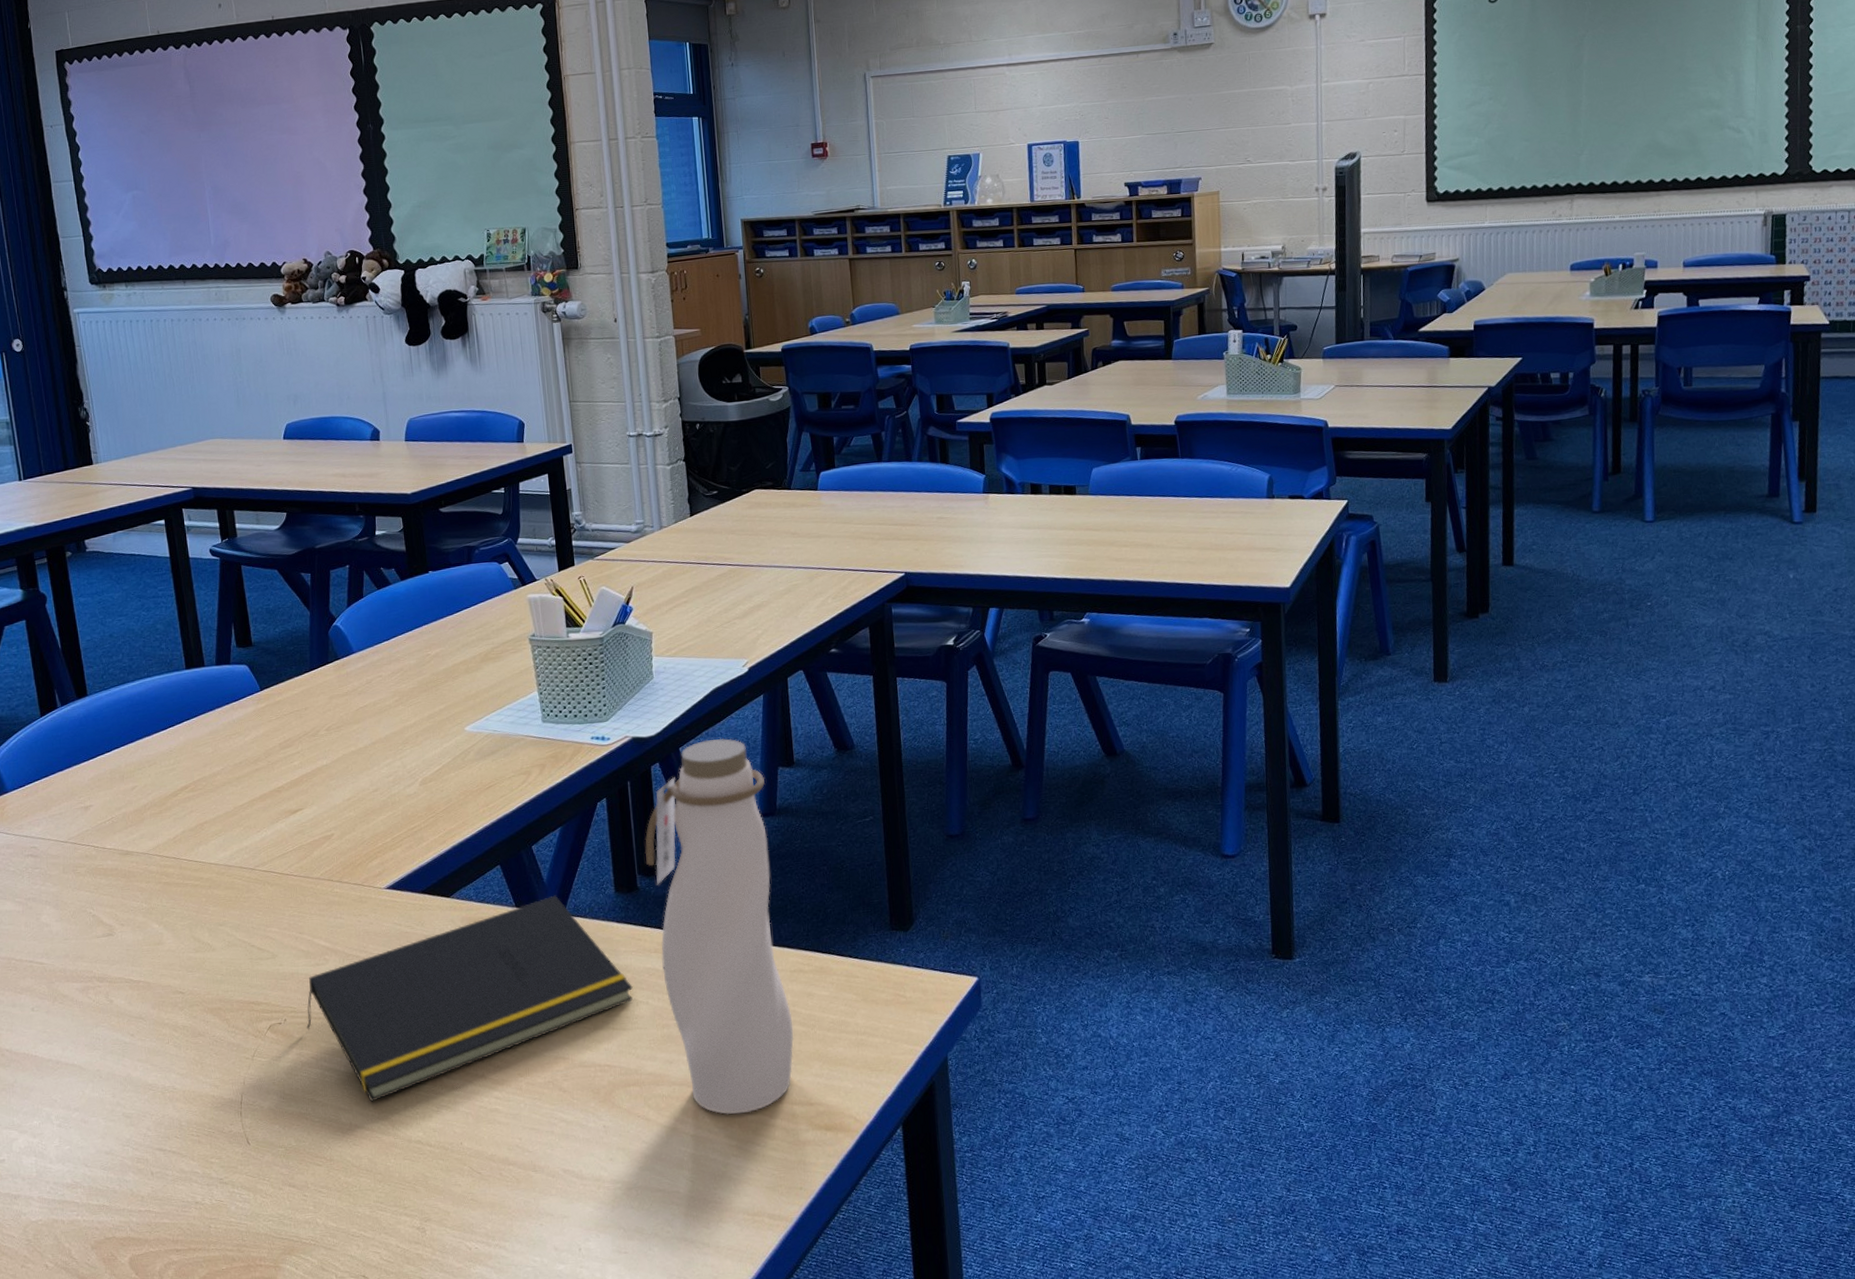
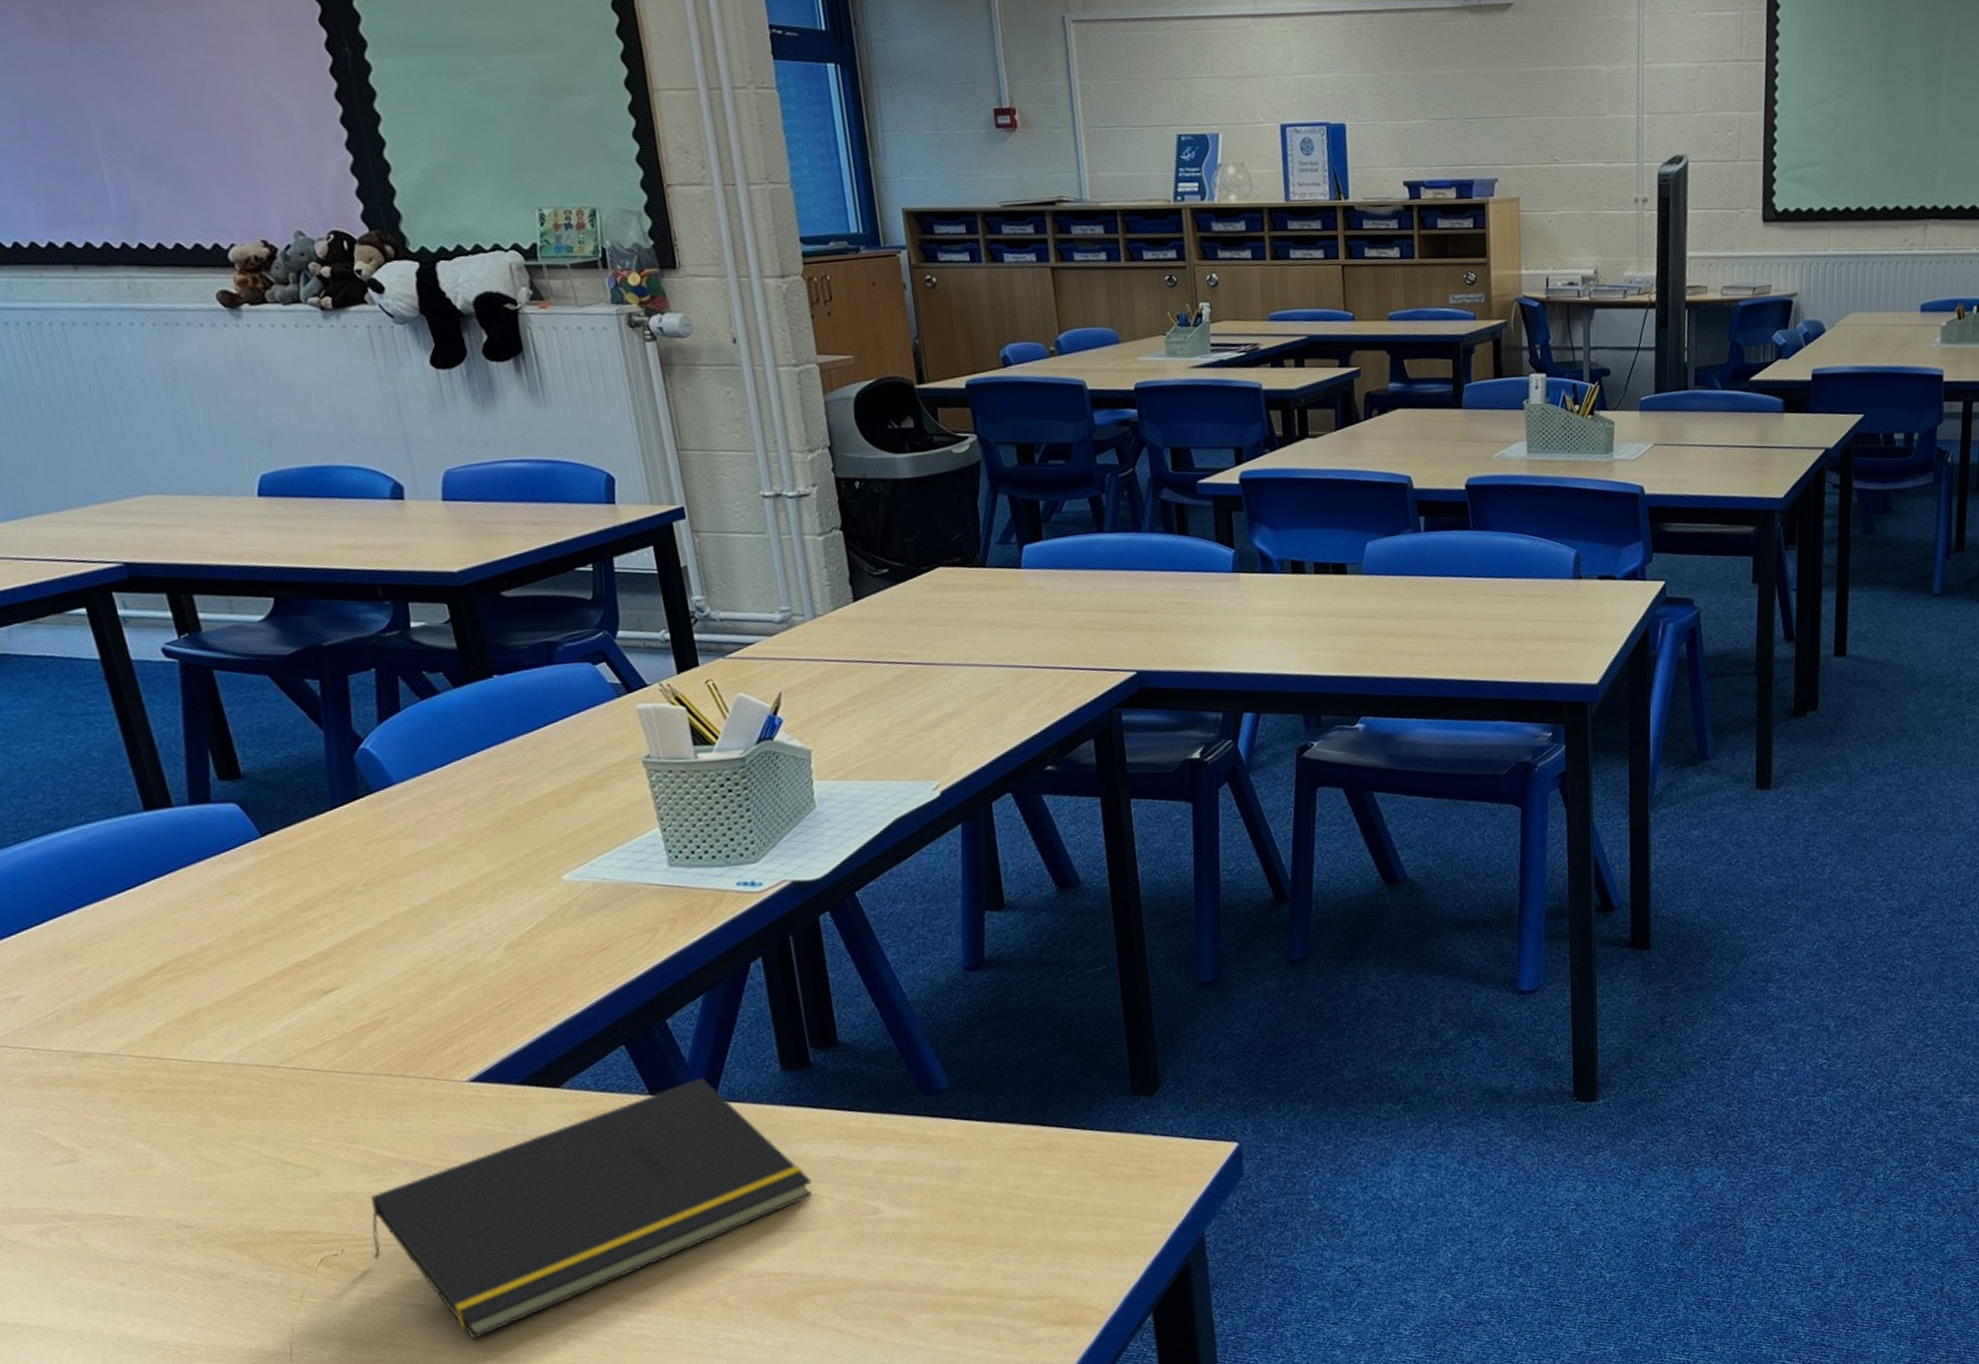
water bottle: present [644,738,794,1115] -> none [816,878,1019,1317]

